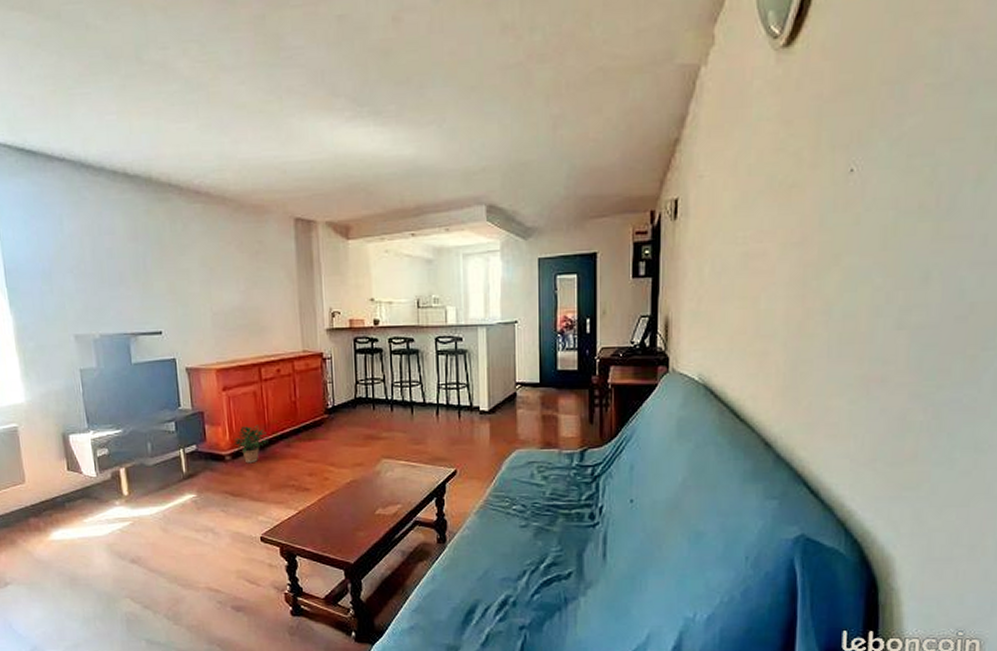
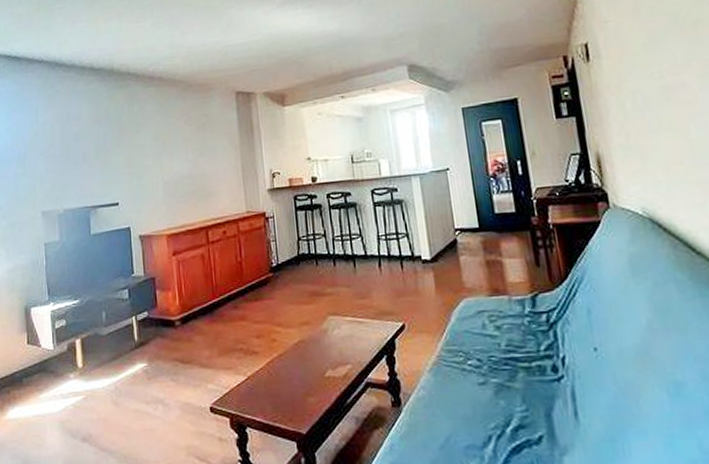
potted plant: present [233,425,270,464] -> none [183,287,217,328]

